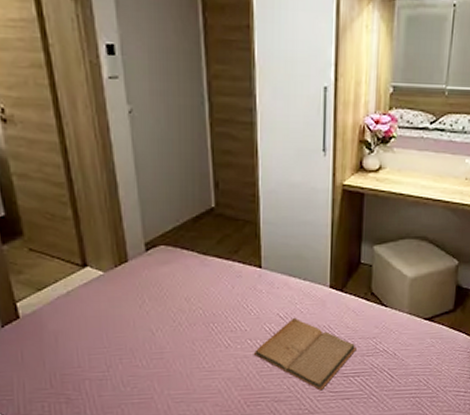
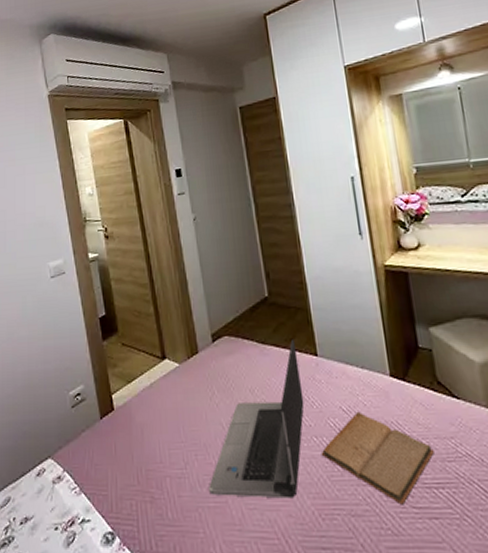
laptop computer: none [134,250,242,393] -> present [209,338,304,499]

